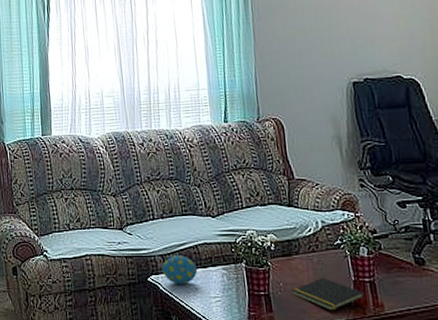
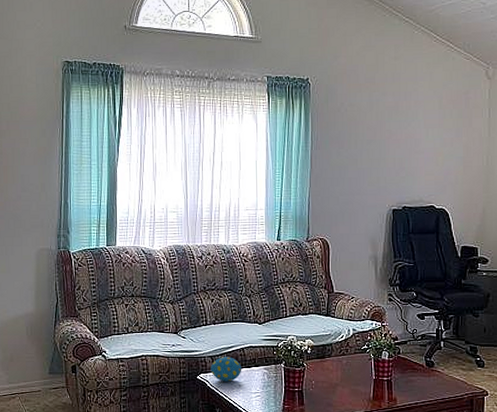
notepad: present [292,277,365,311] -> none [322,377,382,404]

